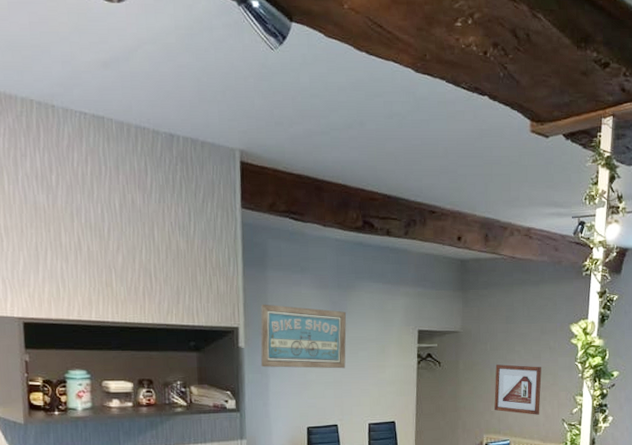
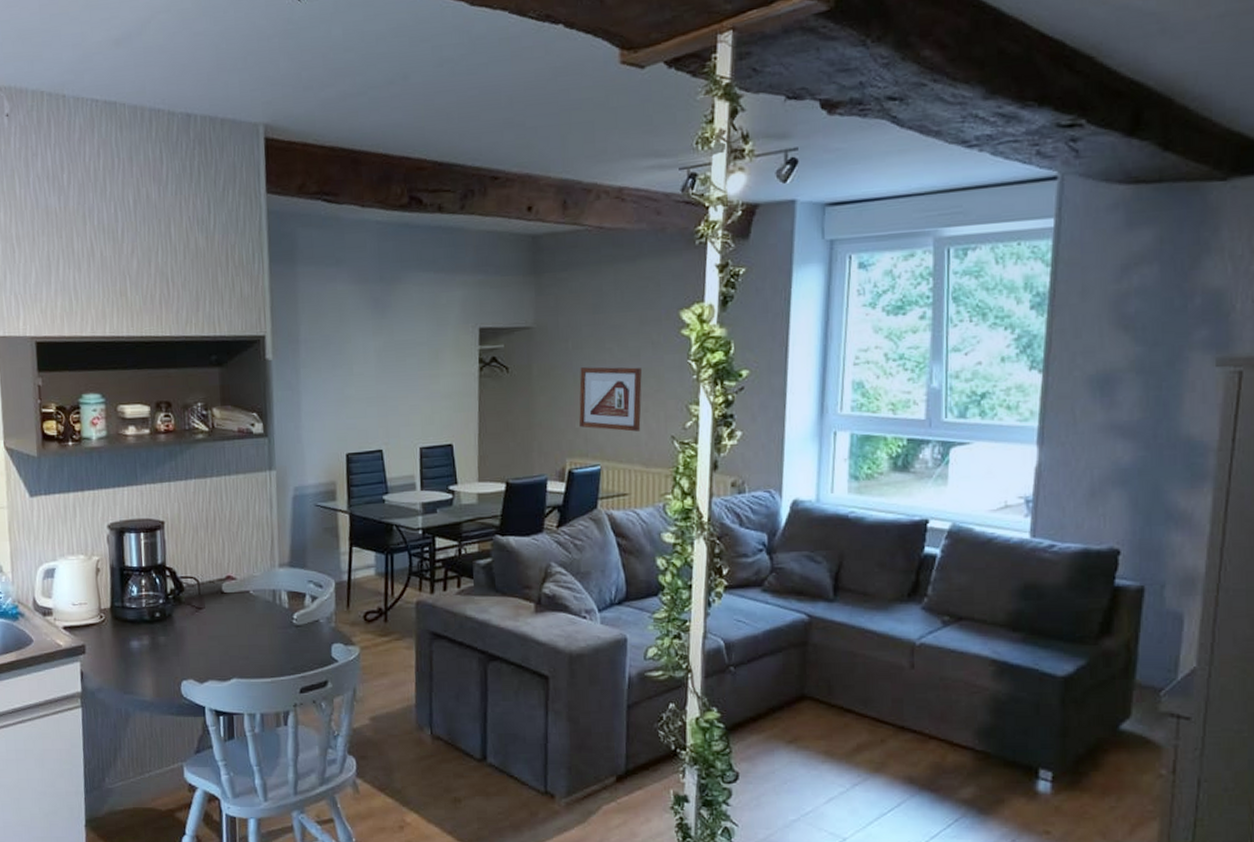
wall art: present [260,304,347,369] -> none [290,306,391,383]

